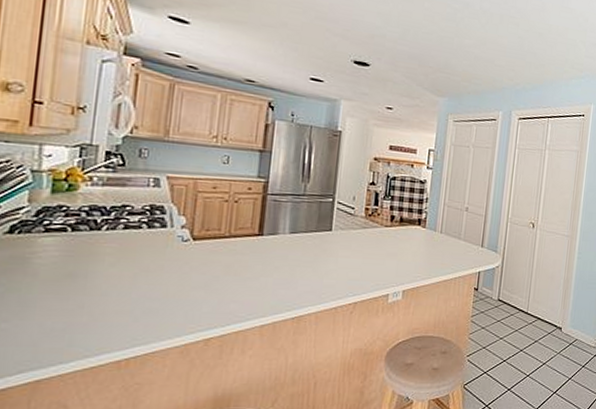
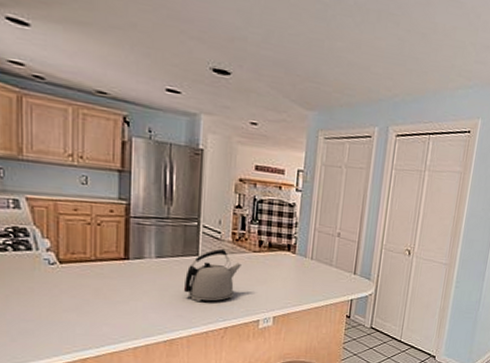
kettle: none [314,223,373,276] -> present [183,248,241,301]

